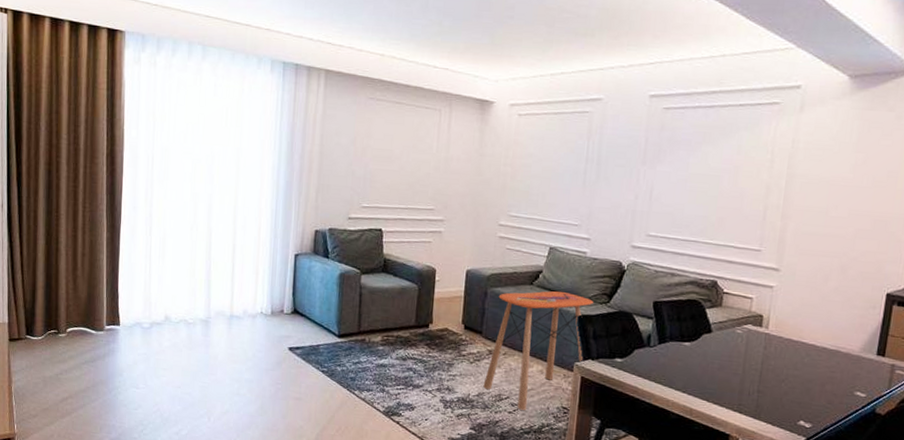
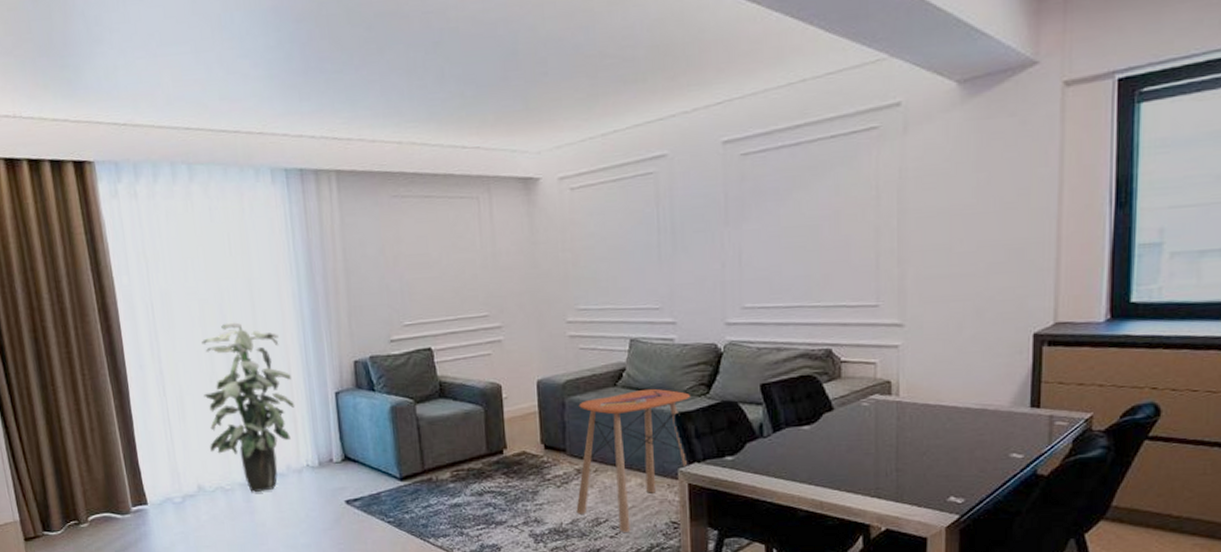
indoor plant: none [181,182,260,330] -> present [201,322,294,493]

